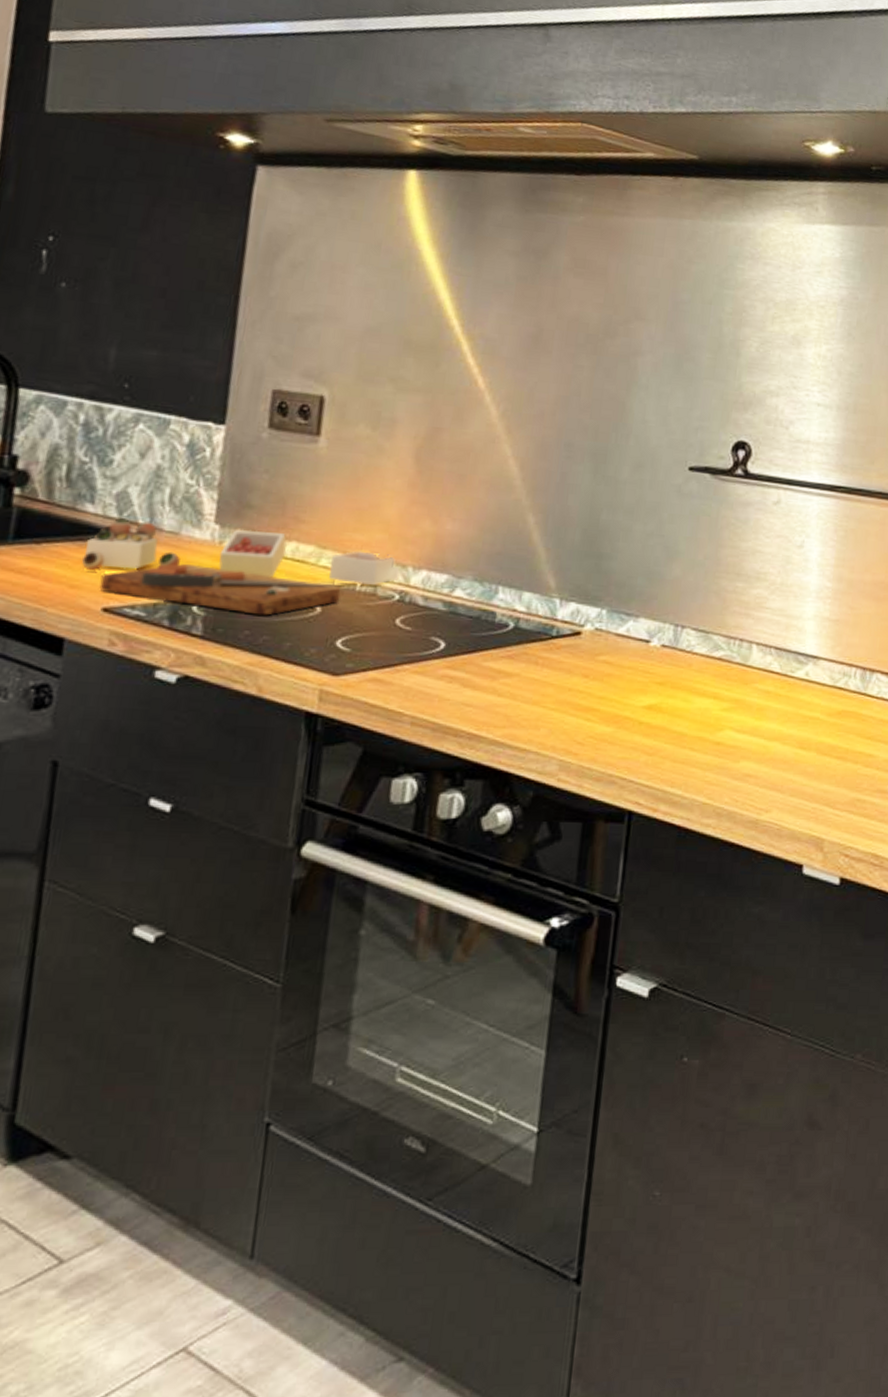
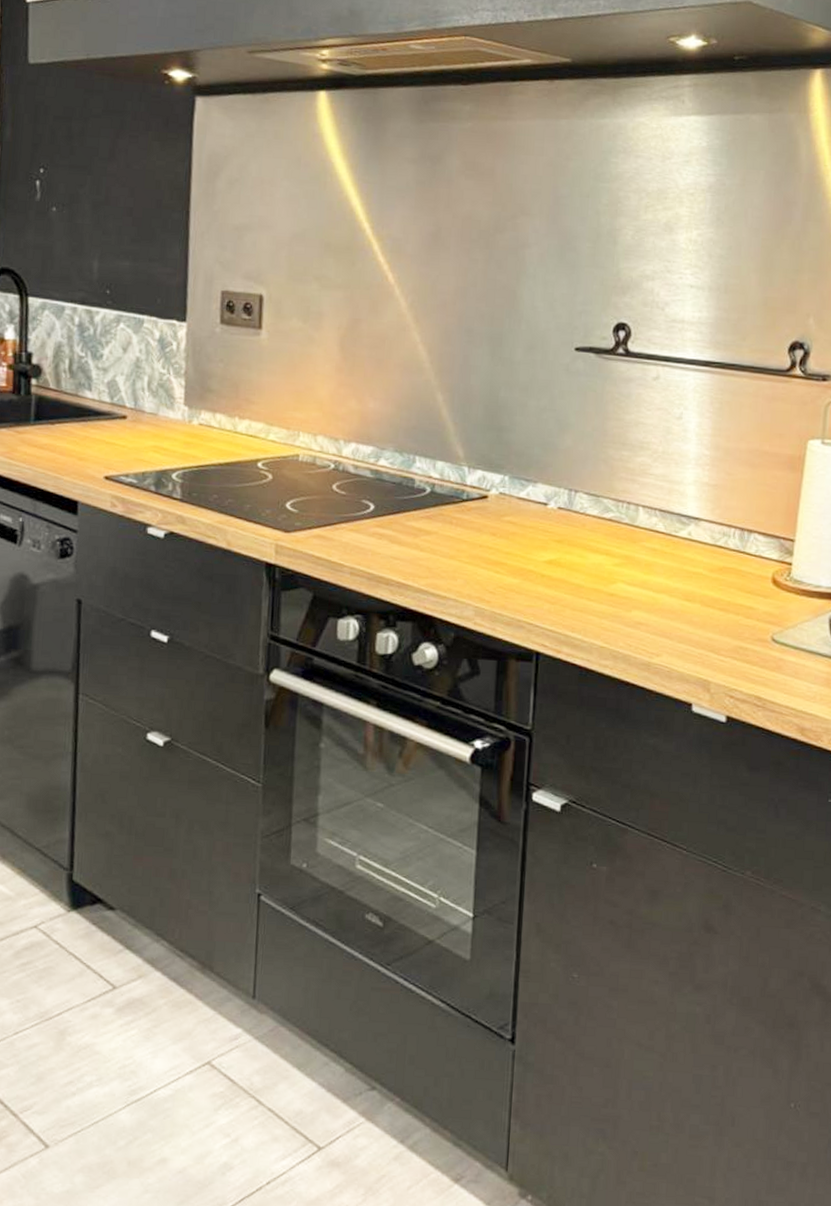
cutting board: present [82,518,400,616] -> none [86,402,333,482]

